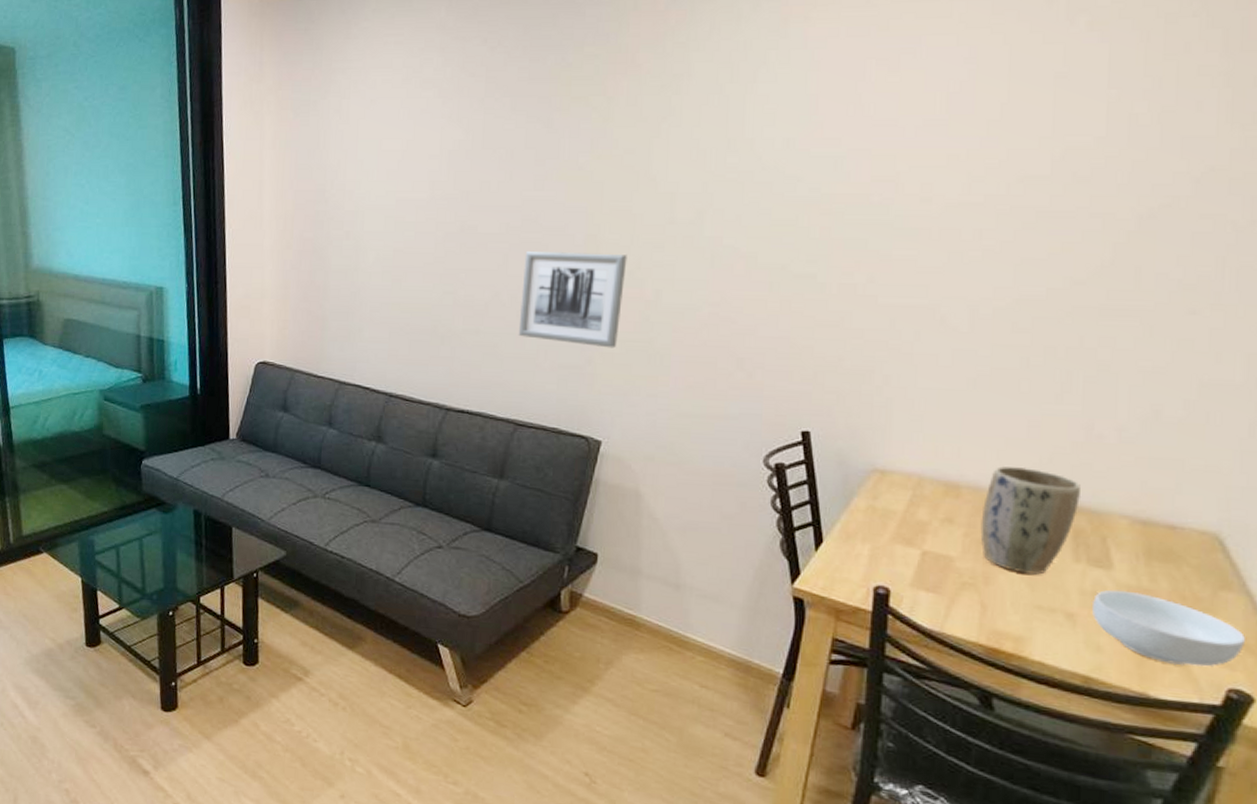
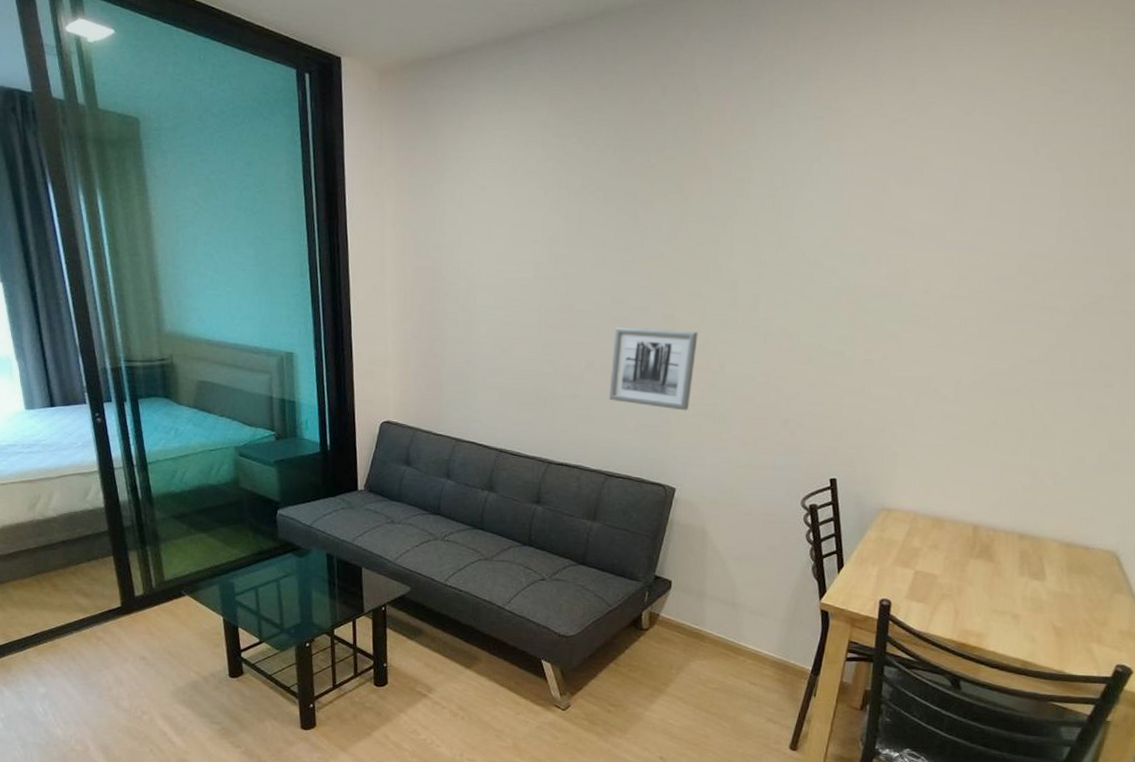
plant pot: present [980,465,1080,575] -> none [956,503,1027,586]
cereal bowl: present [1092,589,1247,667] -> none [1030,596,1130,650]

